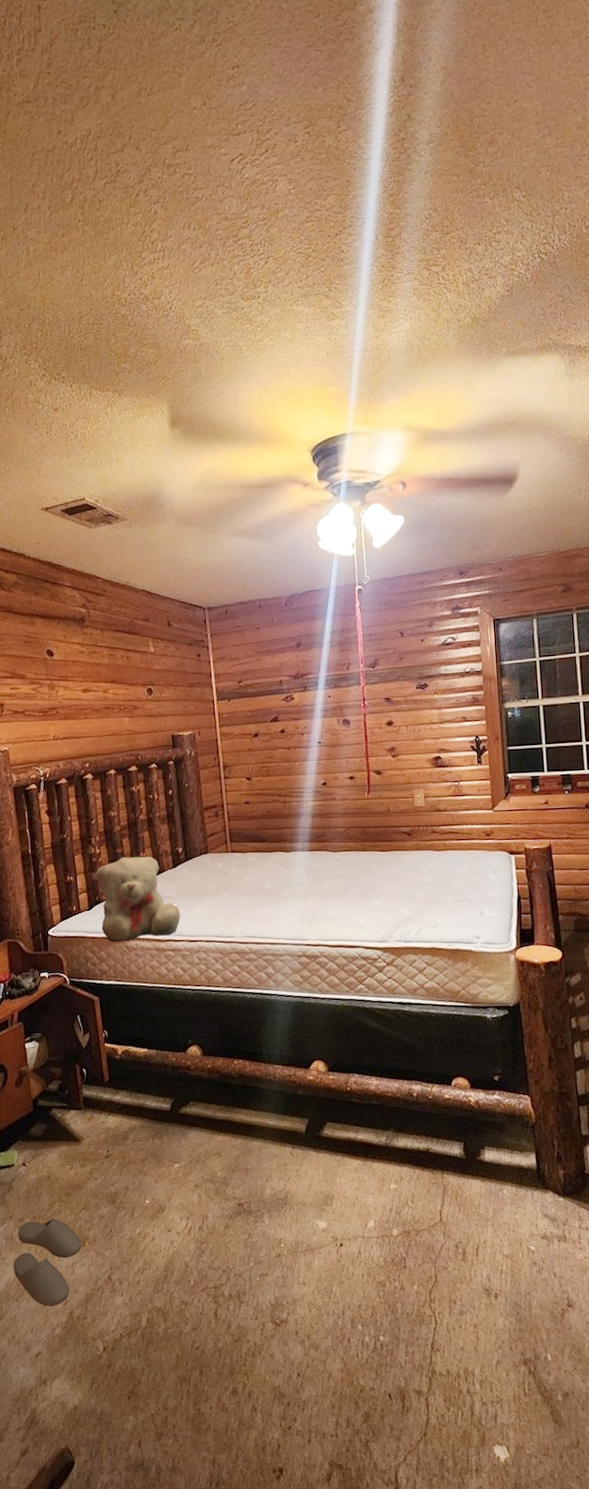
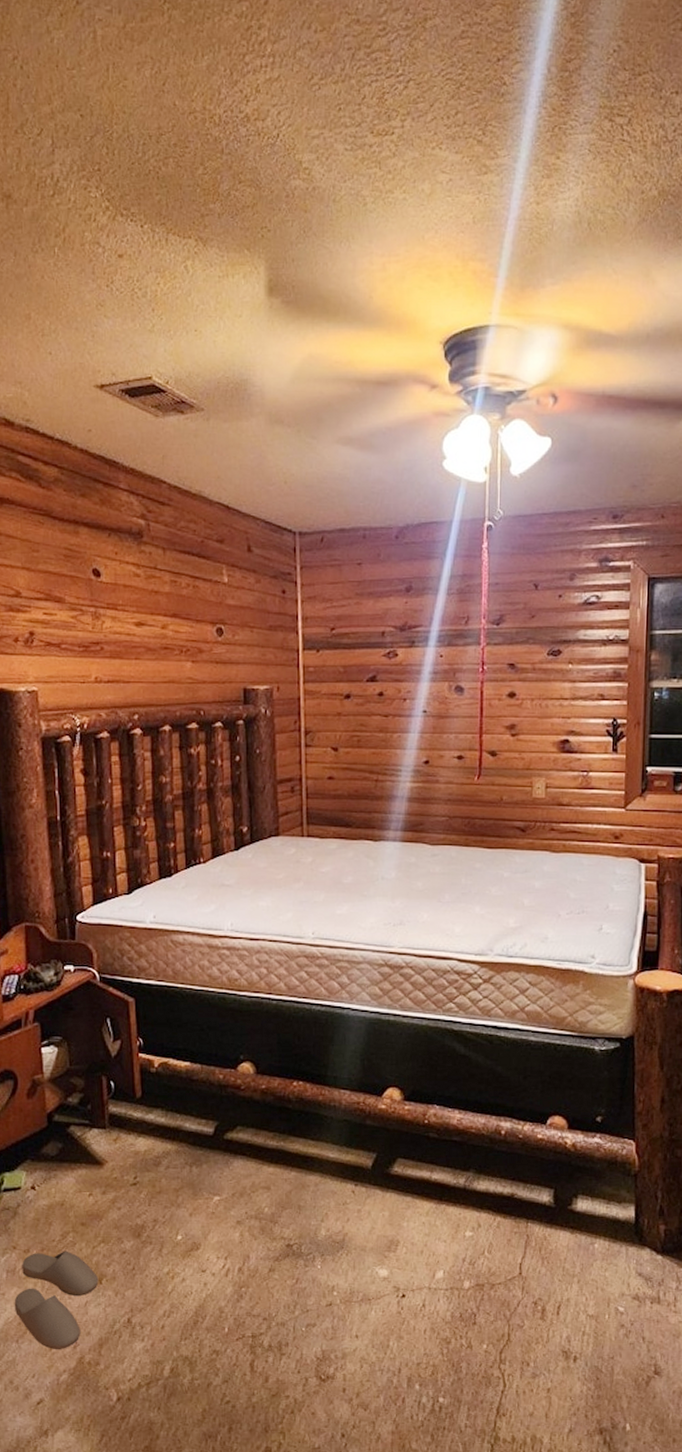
teddy bear: present [96,856,181,943] -> none [139,832,240,935]

